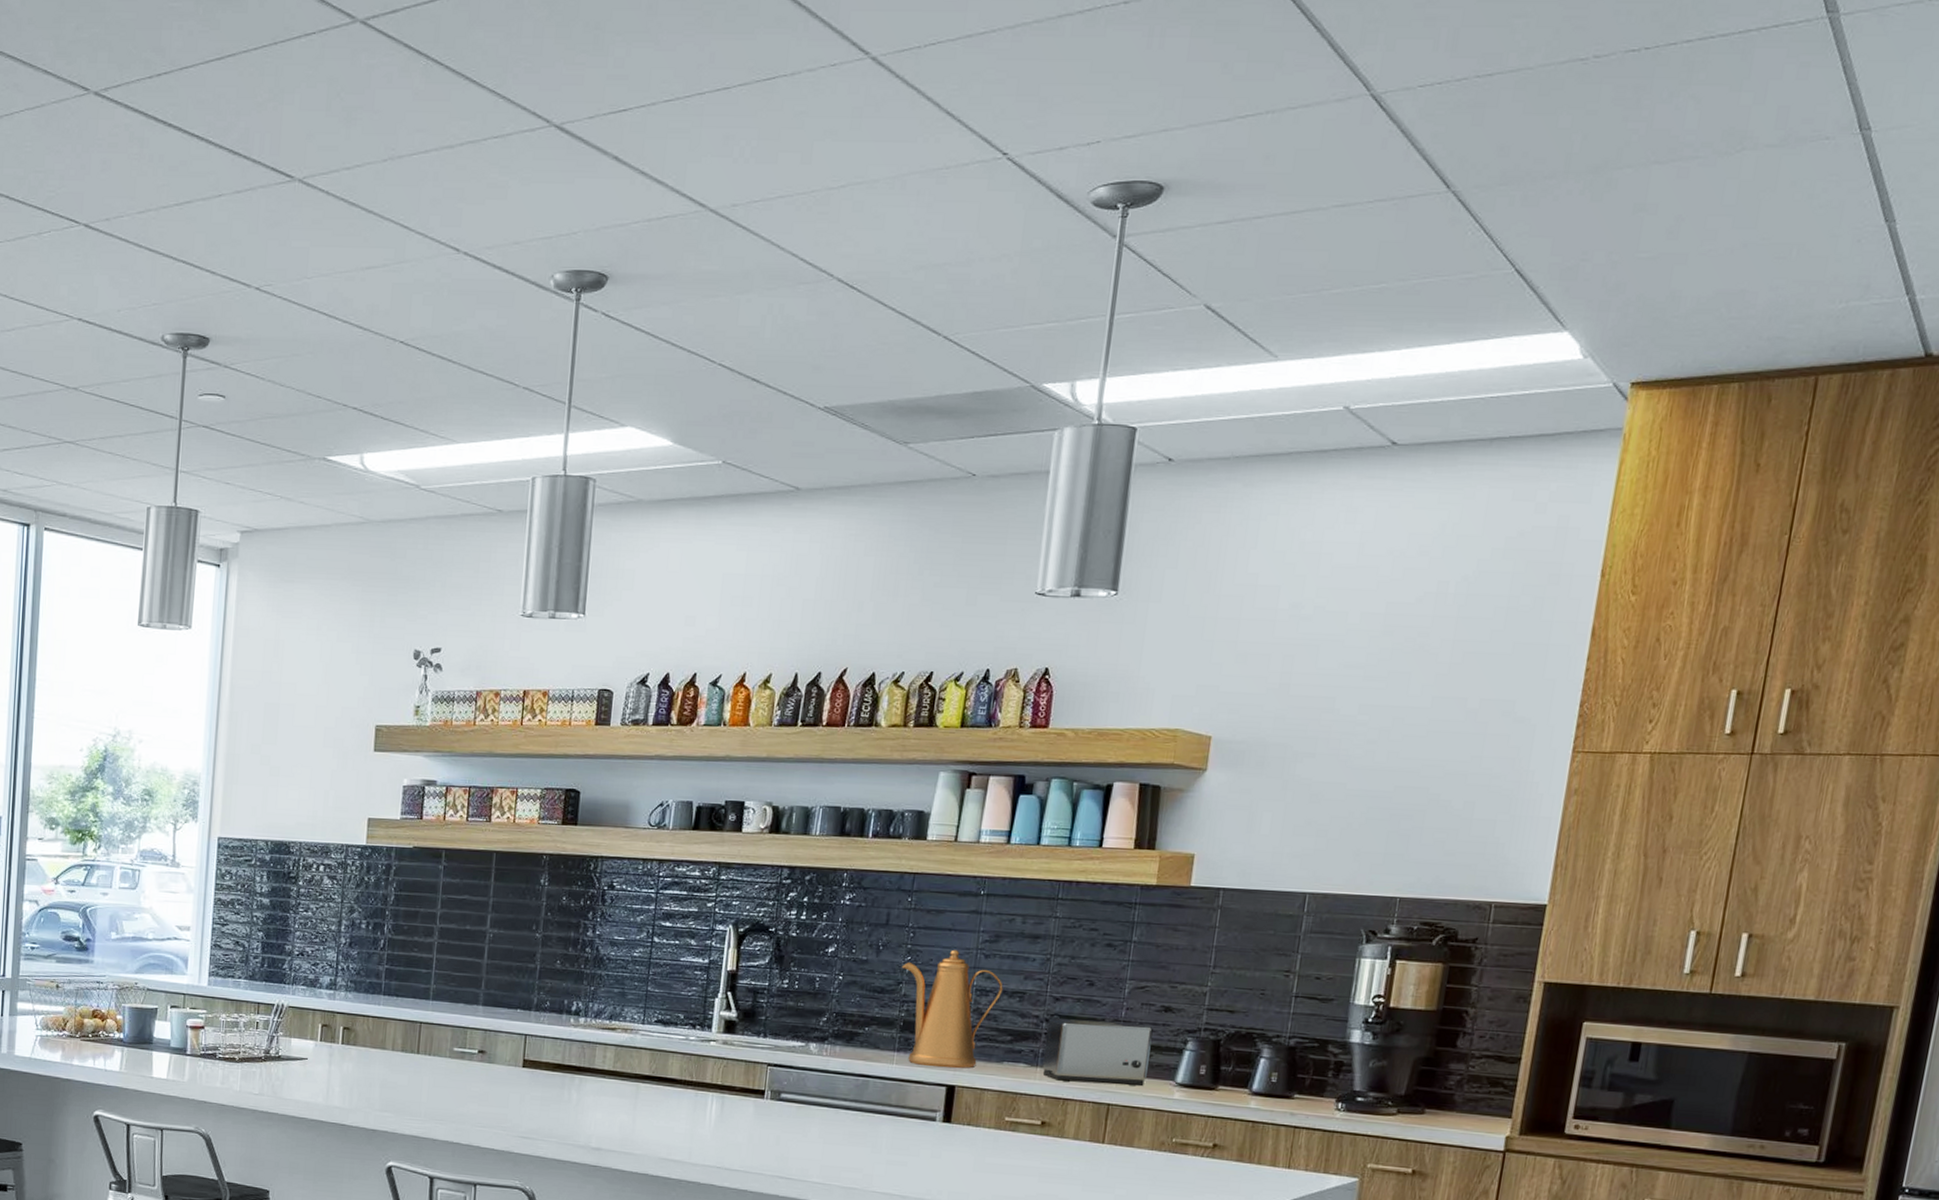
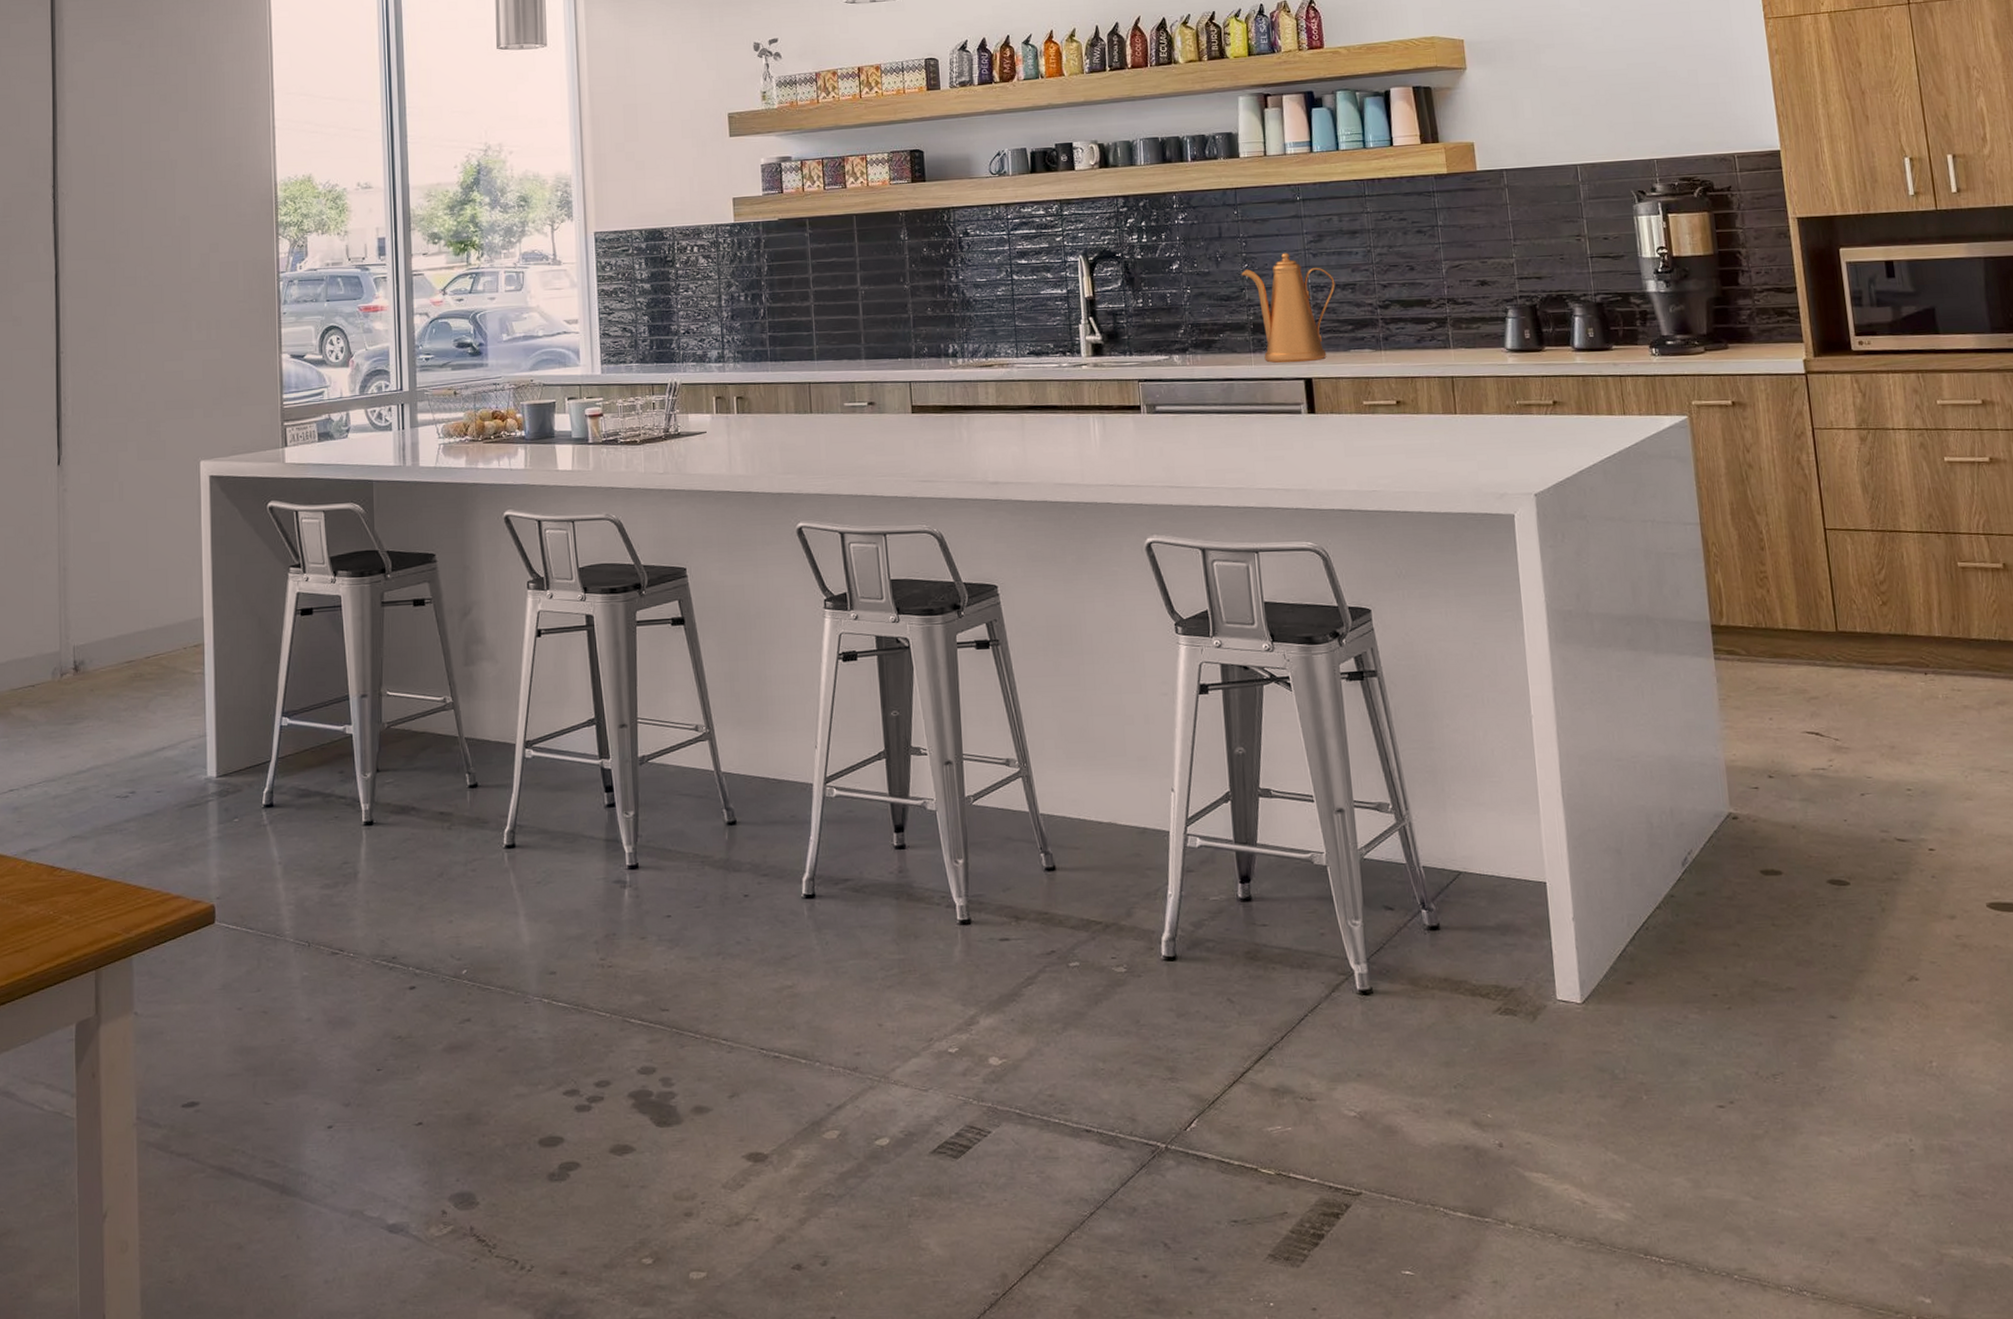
toaster: present [1042,1018,1153,1087] -> none [1381,299,1480,362]

